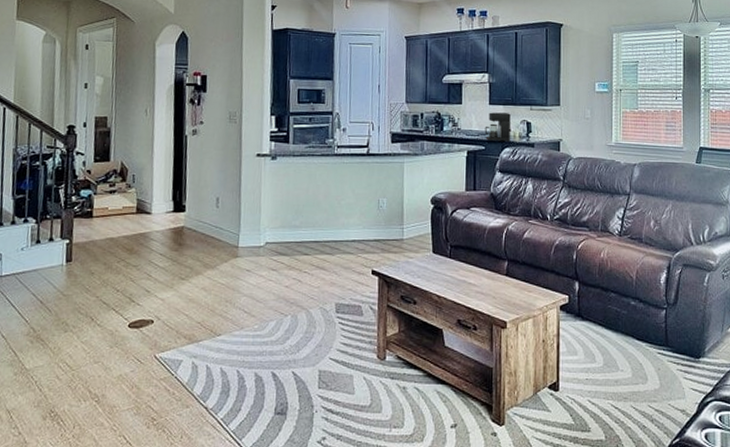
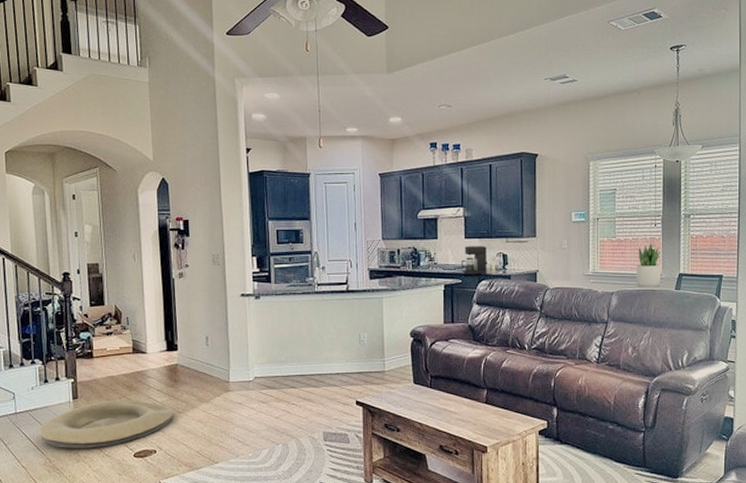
dog bed: none [25,263,176,317] -> present [39,399,174,448]
planter: none [657,116,682,161] -> present [635,243,661,288]

